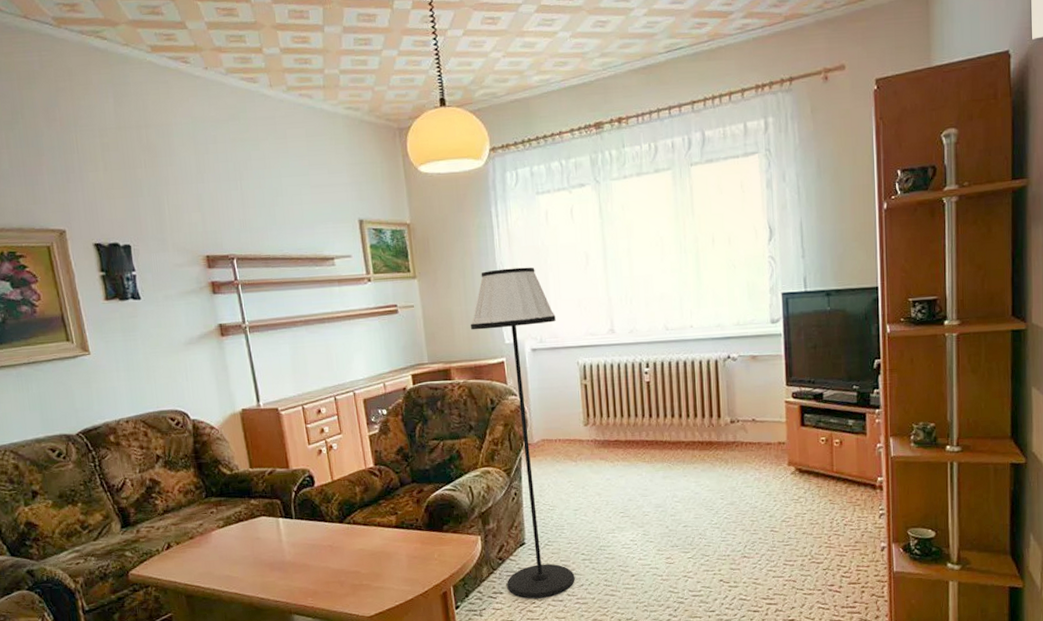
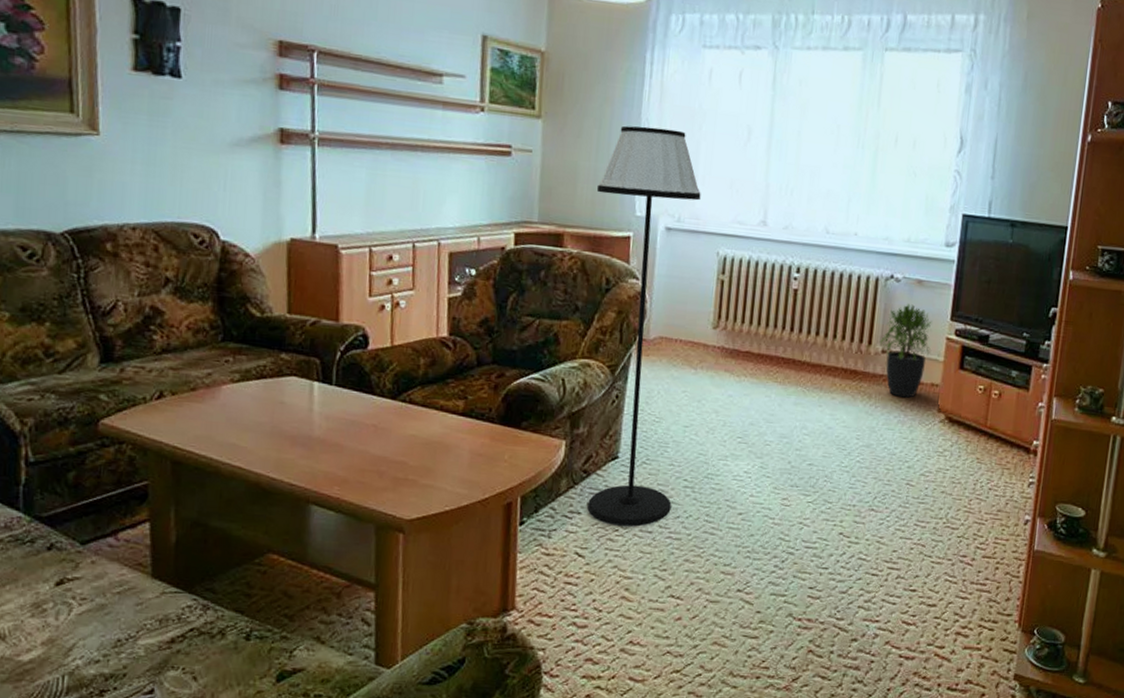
potted plant: none [727,378,774,458] -> present [879,304,932,398]

